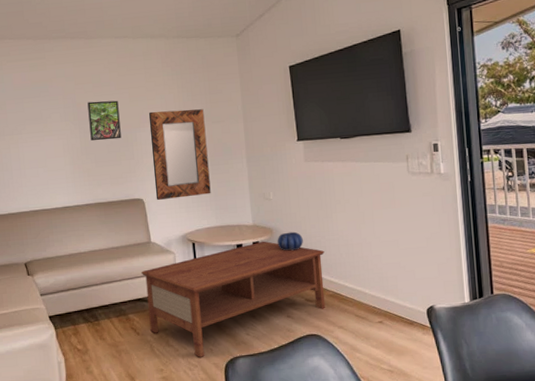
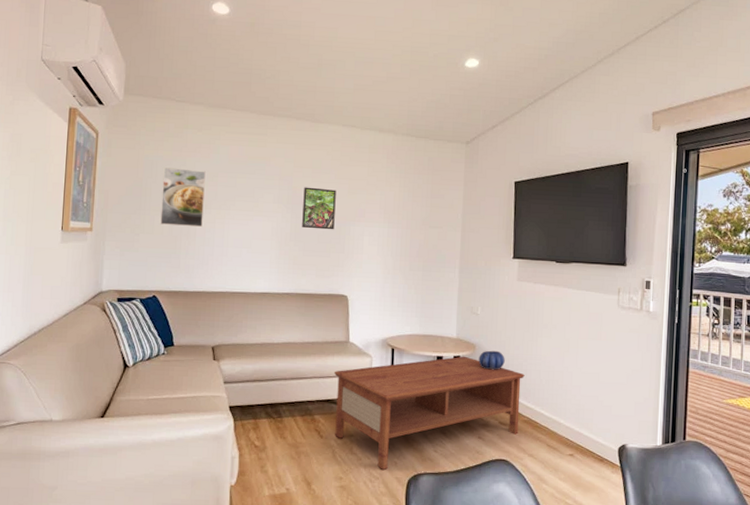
home mirror: present [148,109,211,200] -> none [361,206,423,300]

